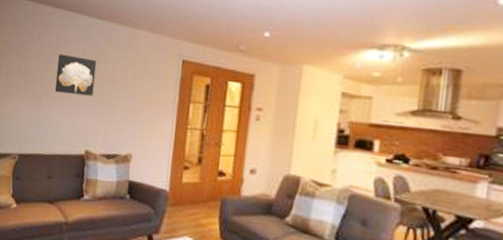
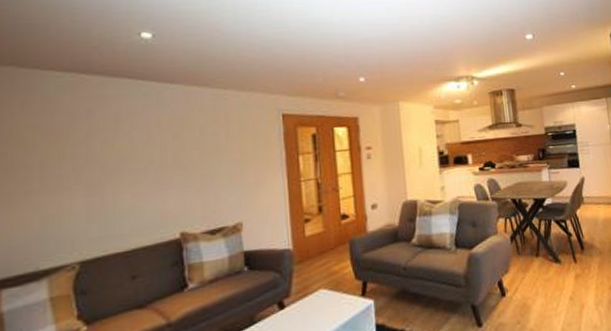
wall art: present [54,54,97,96] -> none [122,128,179,175]

